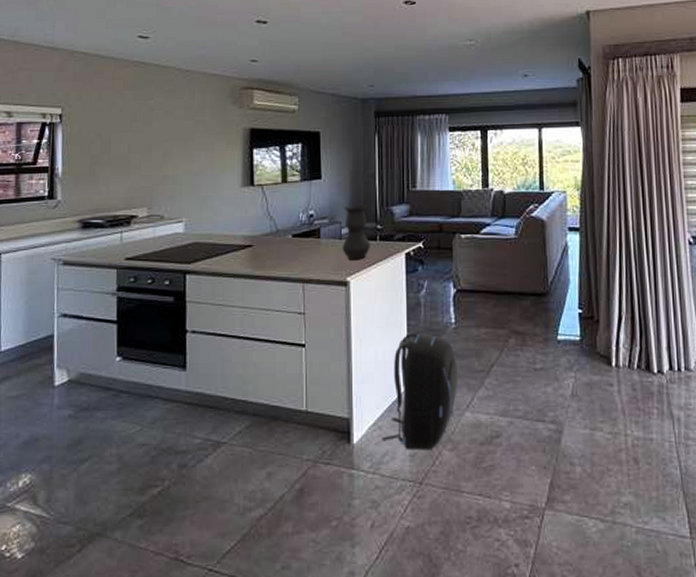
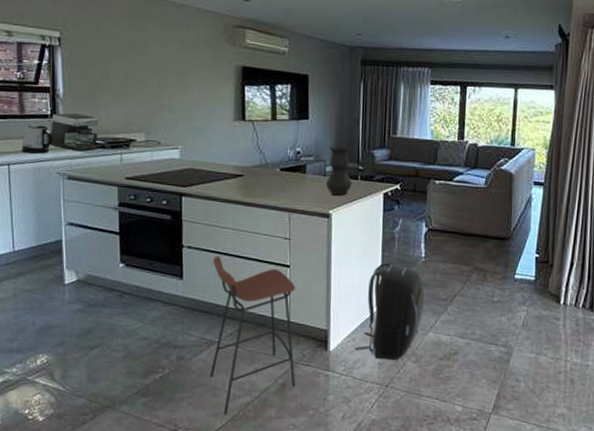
kettle: none [15,208,50,240] -> present [22,125,53,154]
coffee maker: none [45,192,101,233] -> present [50,113,102,152]
bar stool: none [216,339,314,534] -> present [209,256,296,415]

